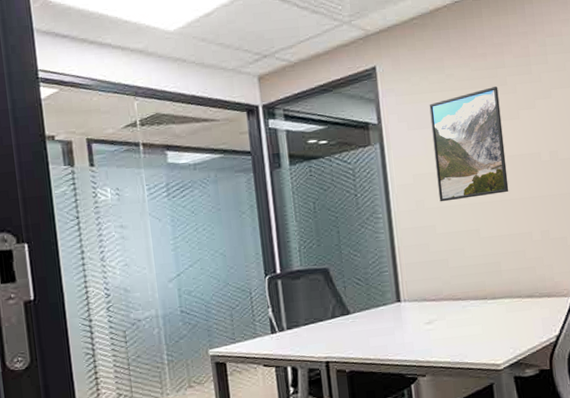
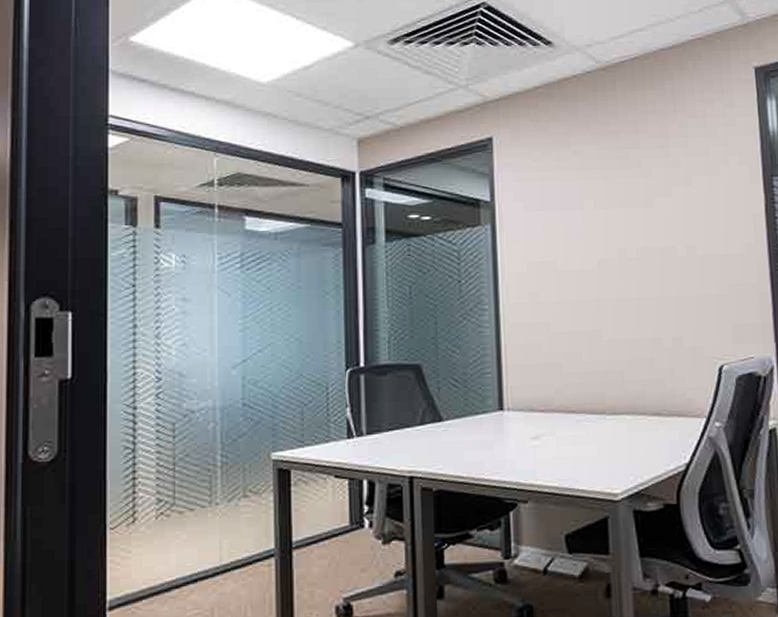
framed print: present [429,86,509,202] -> none [550,169,638,296]

